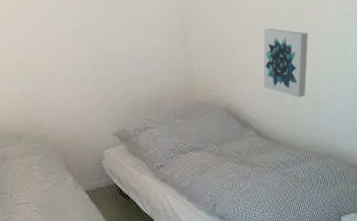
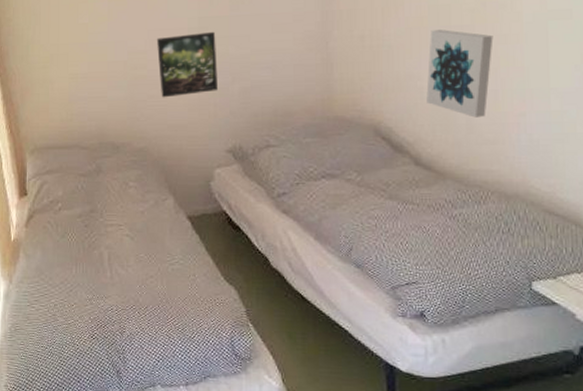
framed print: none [45,32,101,92] -> present [157,31,218,98]

